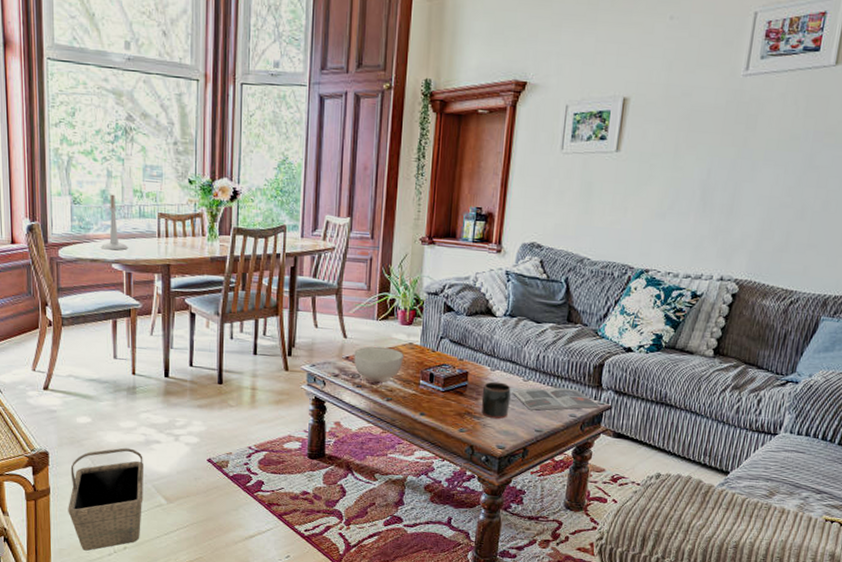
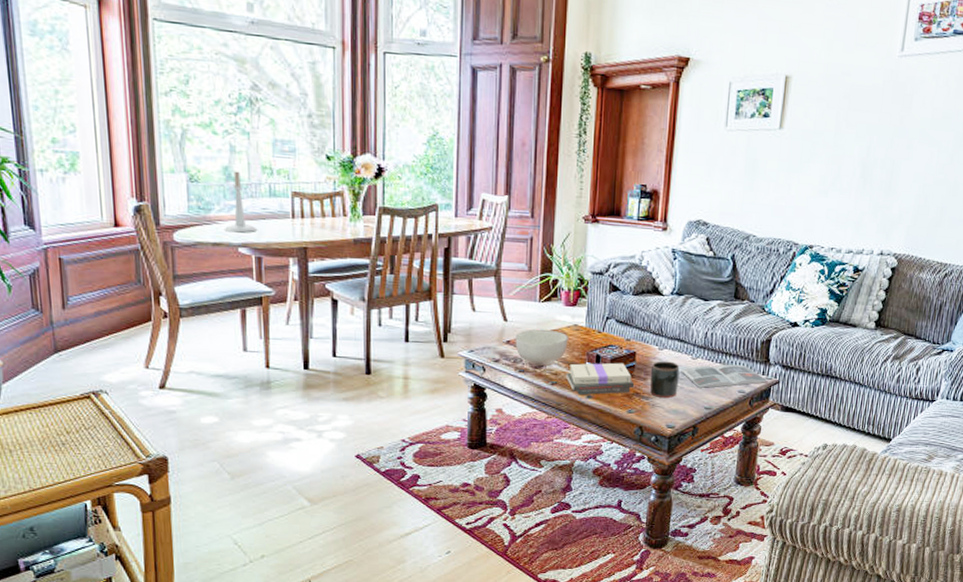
basket: present [68,447,144,551] -> none [193,448,283,563]
books: none [400,381,466,413] -> present [565,362,634,395]

